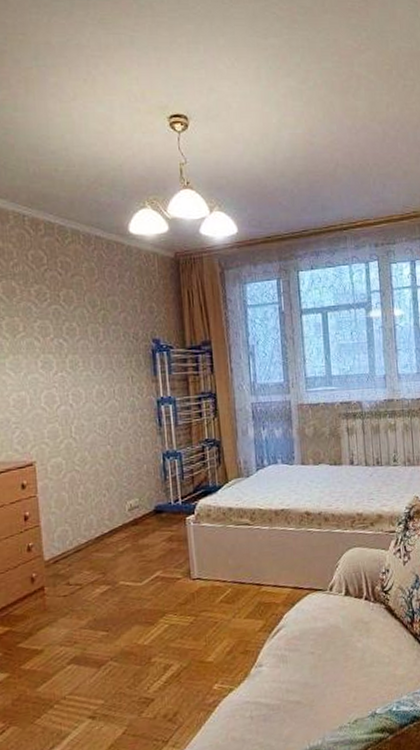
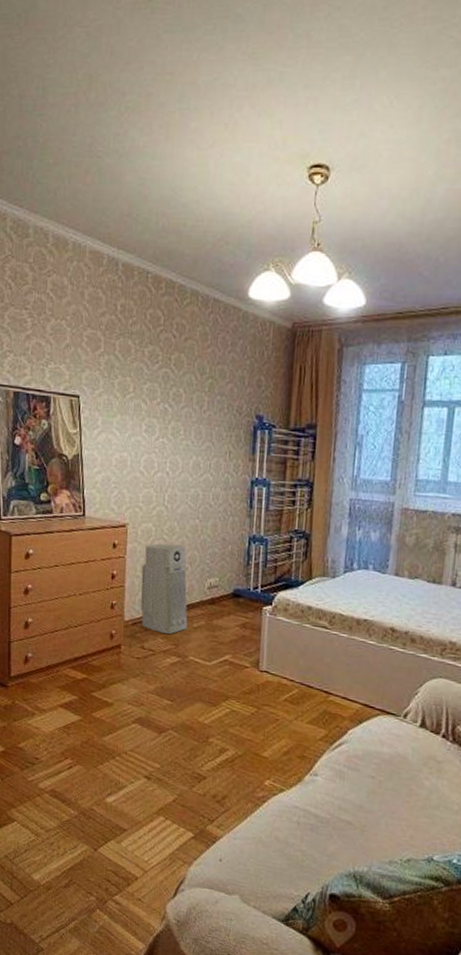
air purifier: none [56,473,113,566] -> present [140,543,188,635]

